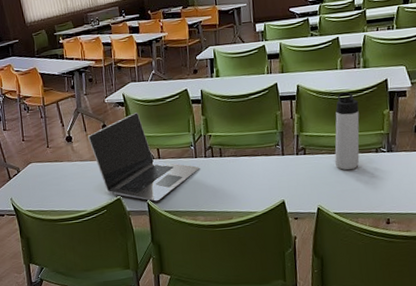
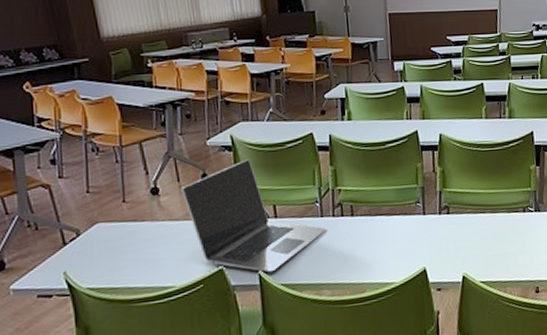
thermos bottle: present [334,92,360,171] -> none [480,144,507,232]

